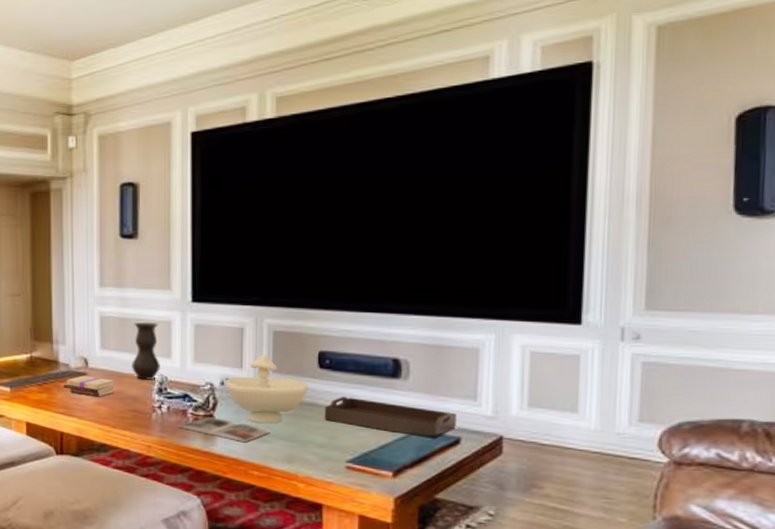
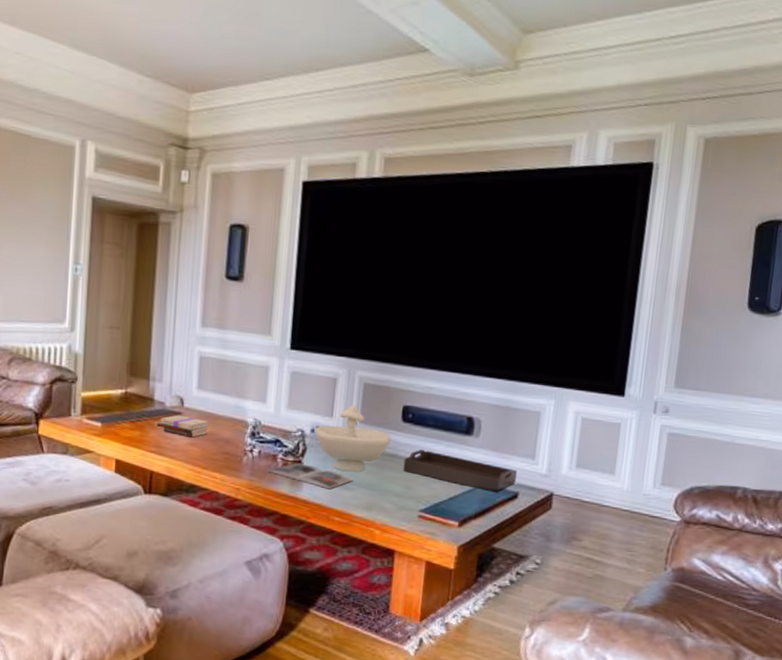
vase: present [132,323,160,380] -> none [227,365,257,424]

